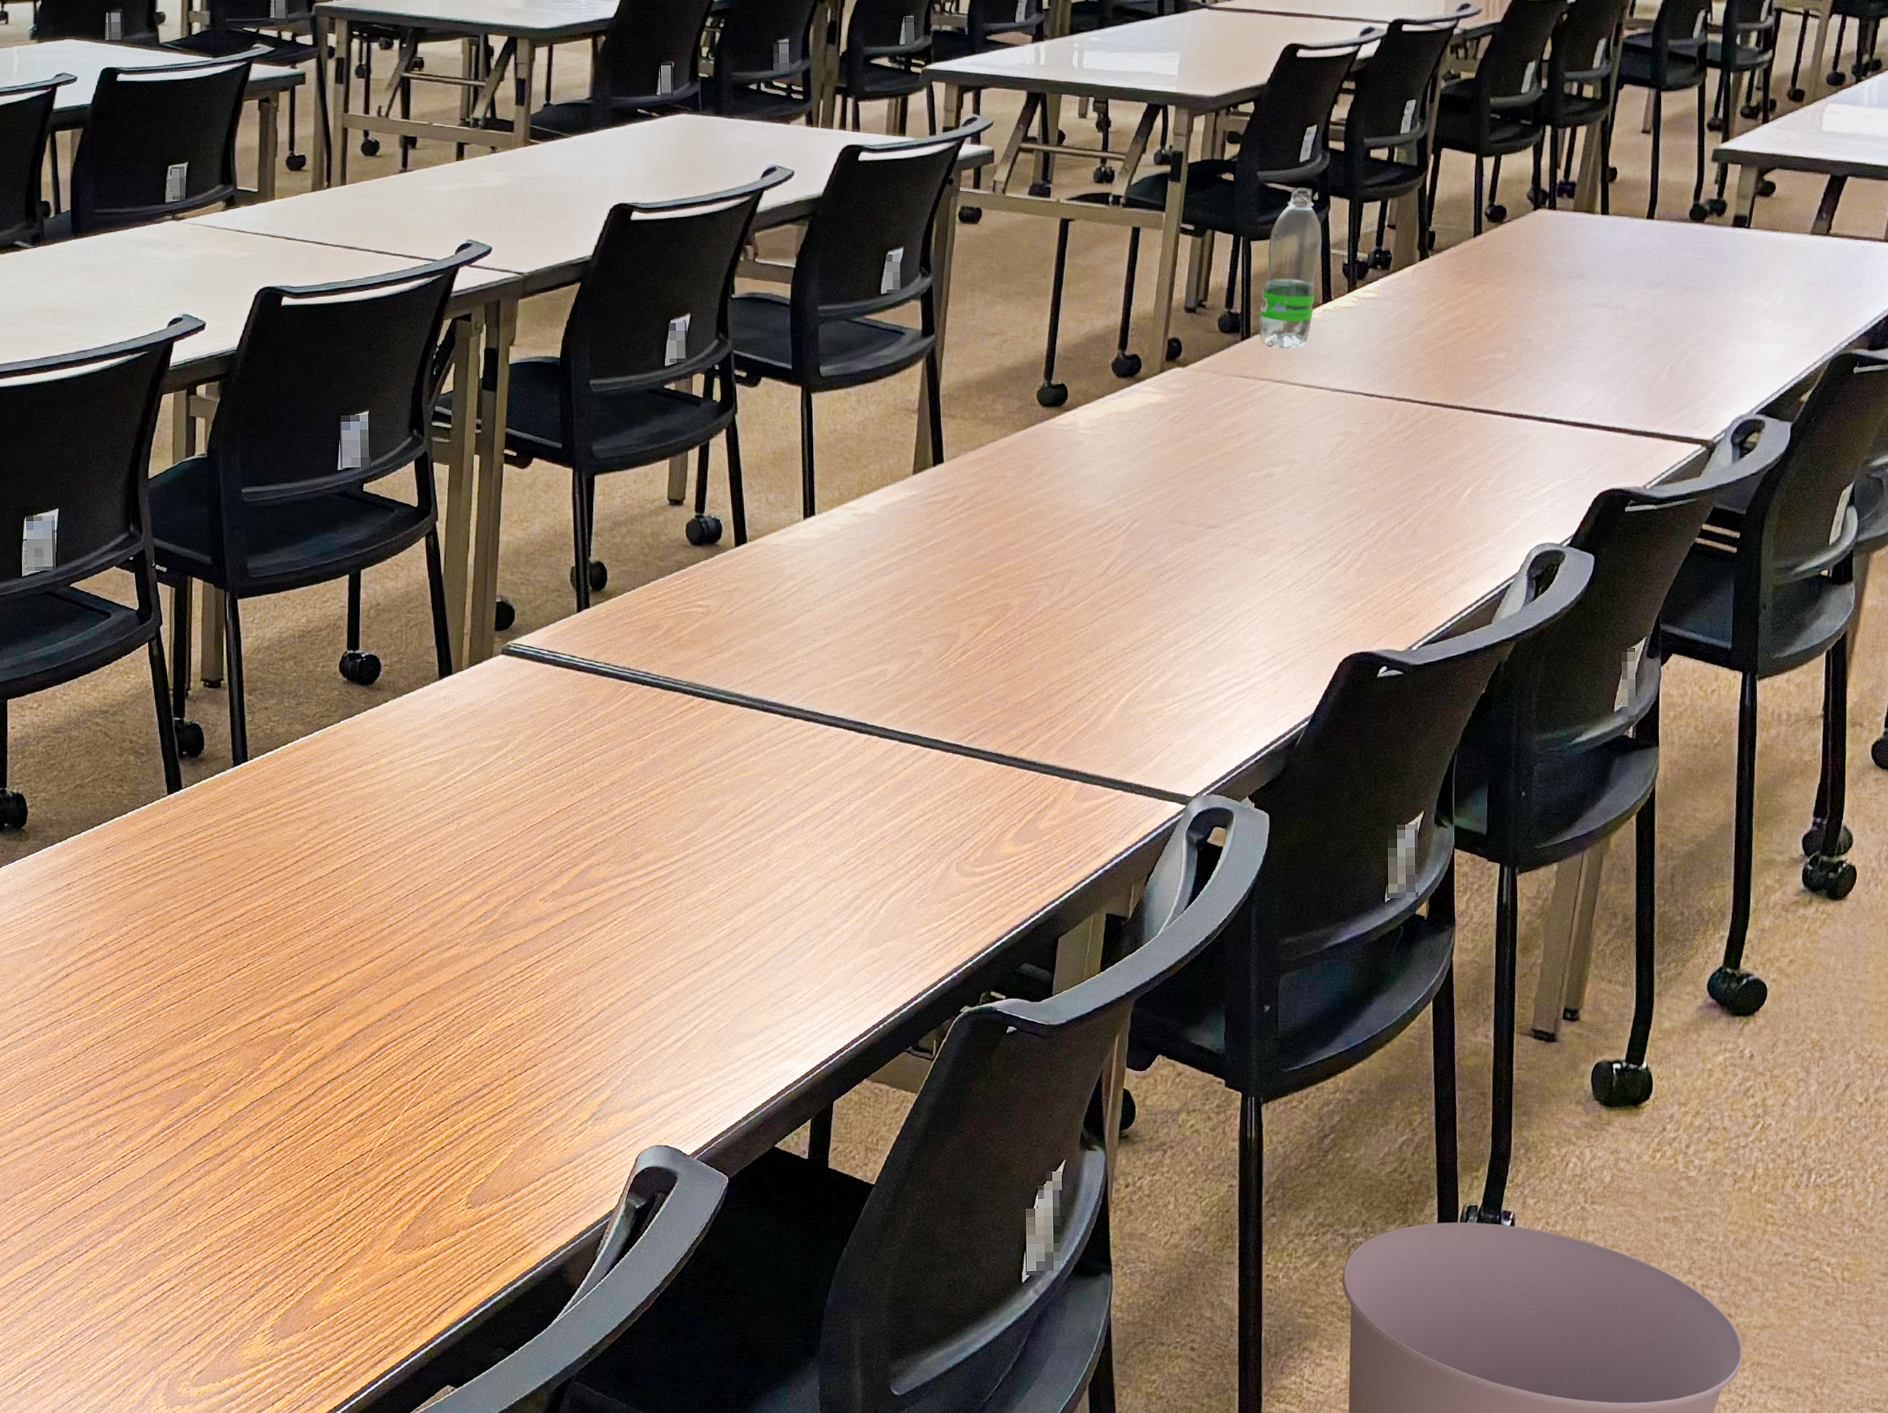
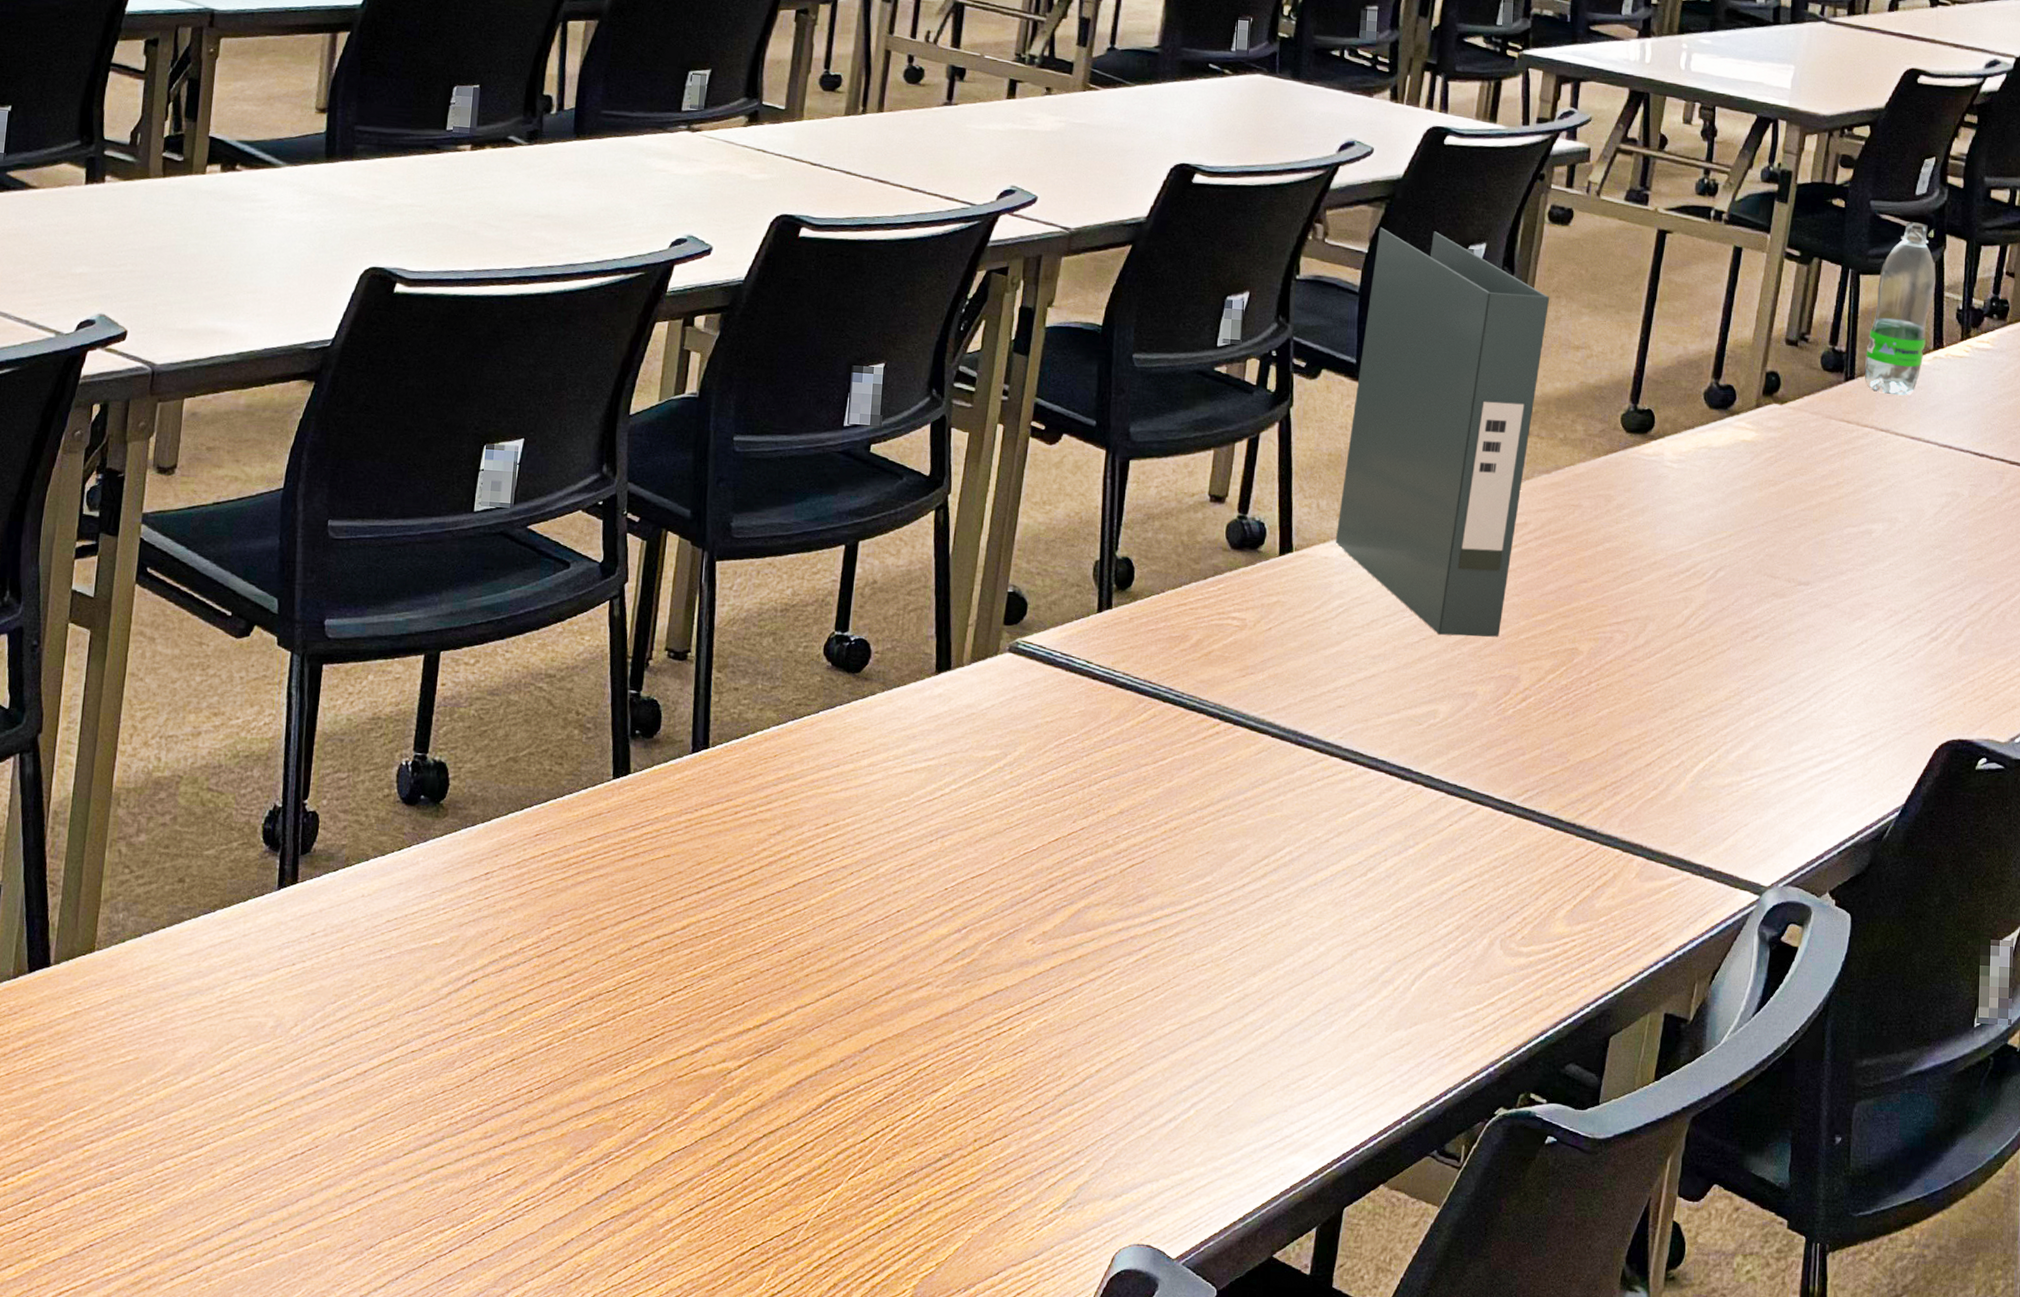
binder: none [784,241,965,603] -> present [1335,227,1550,637]

